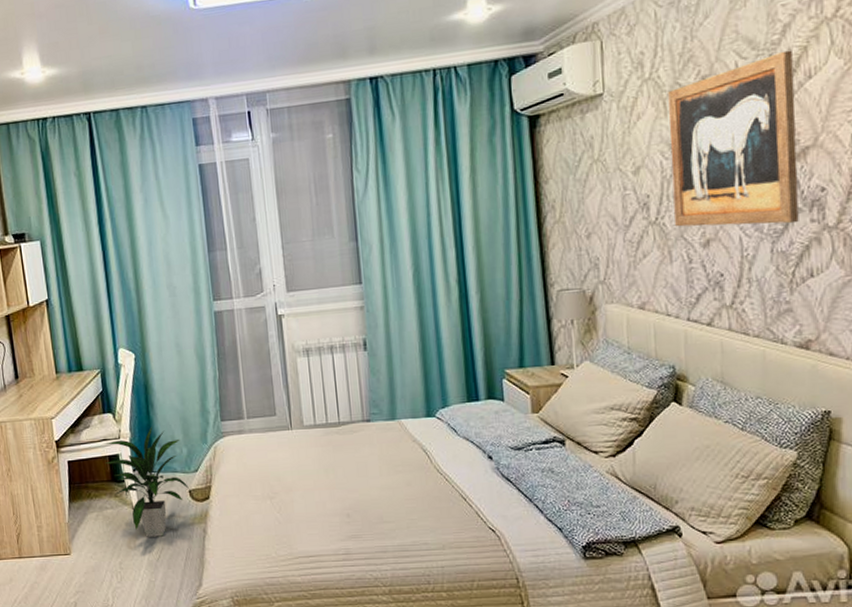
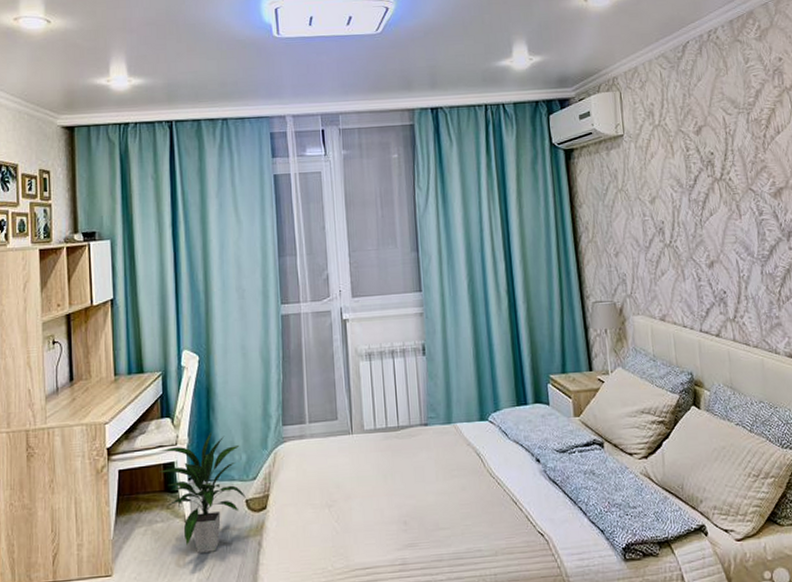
wall art: present [668,50,799,227] -> none [674,110,780,250]

